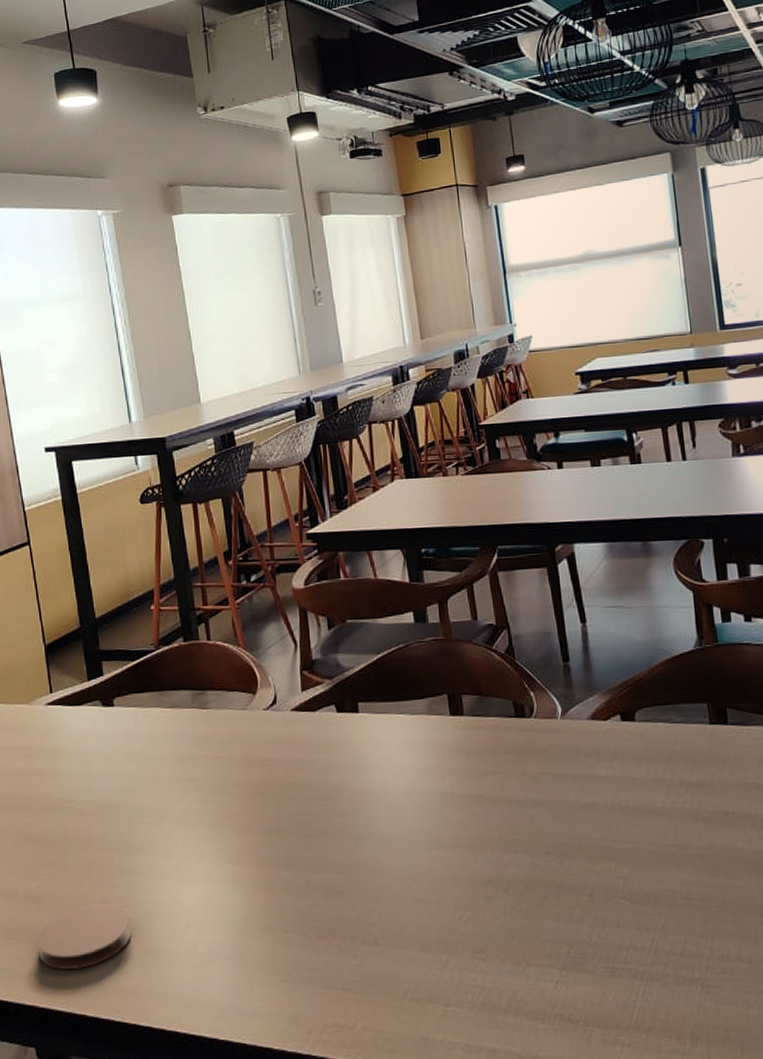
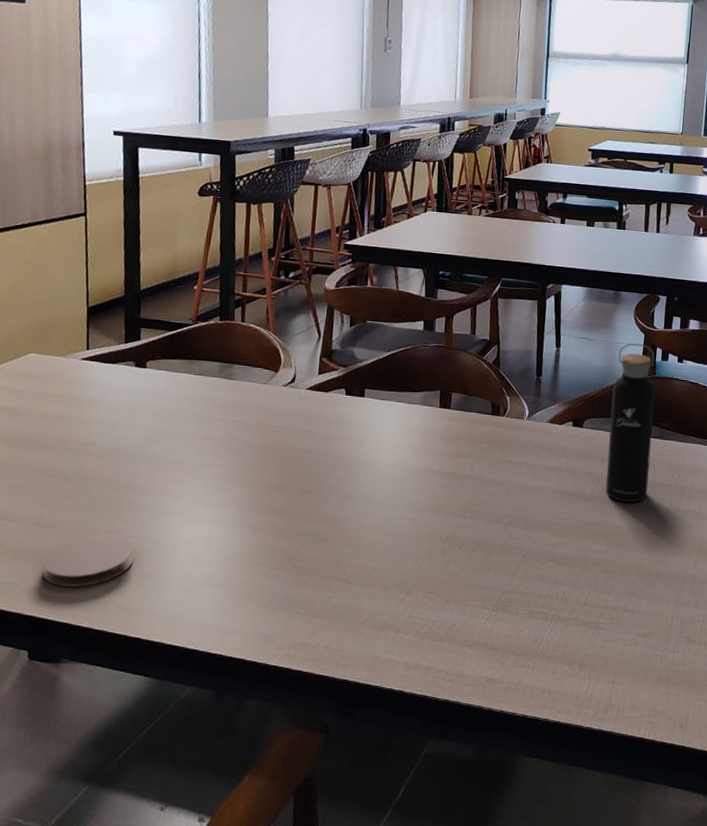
water bottle: none [663,603,738,814] -> present [605,343,655,503]

